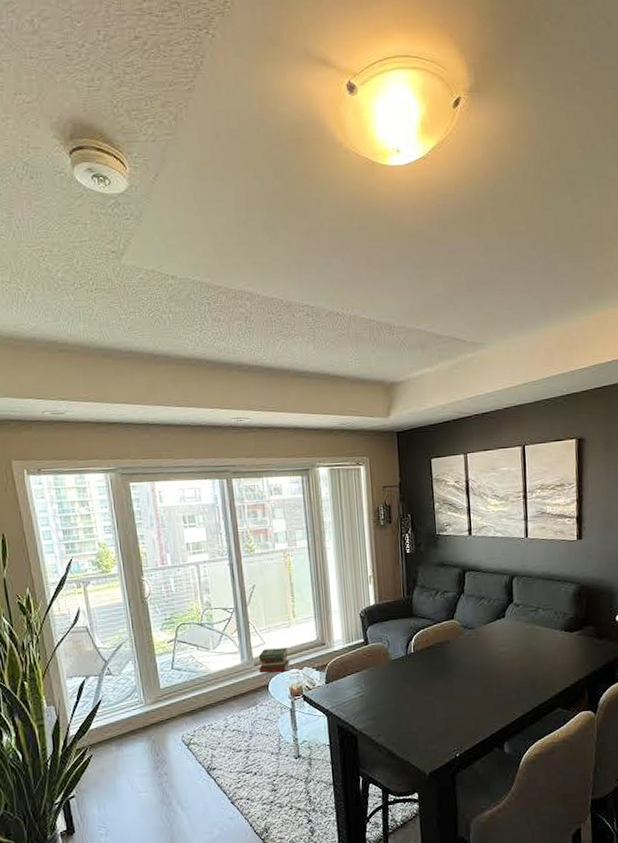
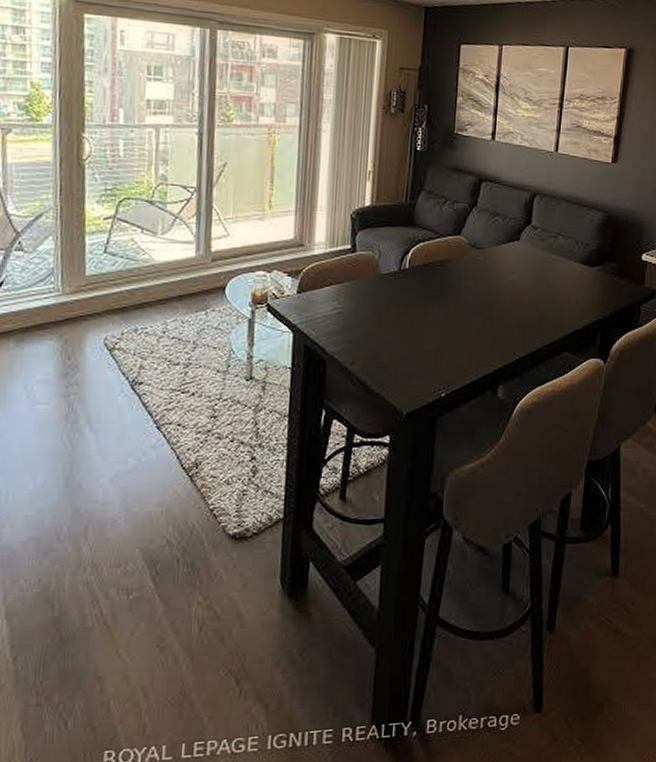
books: present [258,647,290,673] -> none [217,242,256,272]

